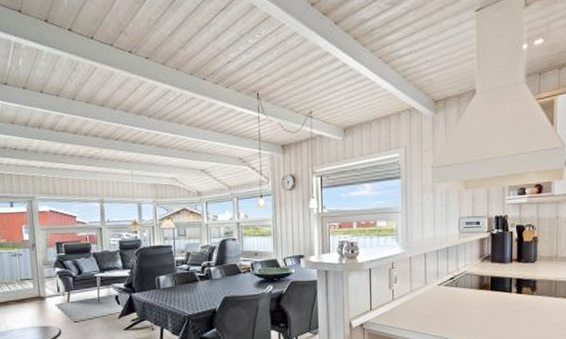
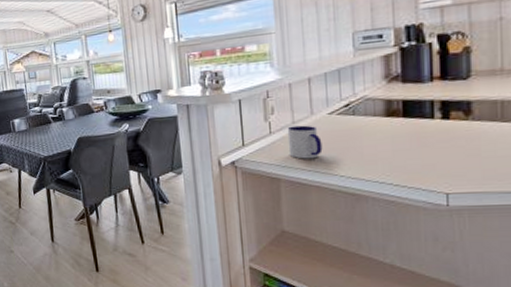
mug: none [406,294,432,323] -> present [287,125,323,159]

